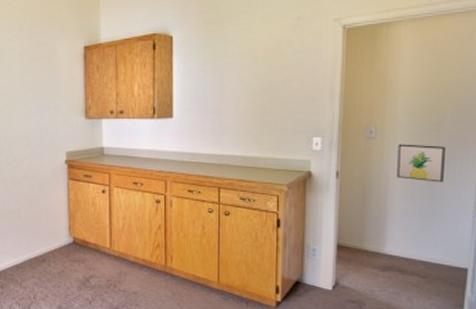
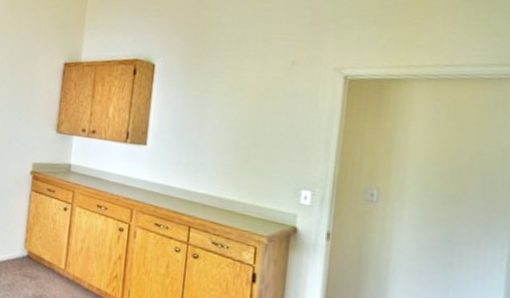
wall art: present [396,144,445,183] -> none [401,213,466,268]

